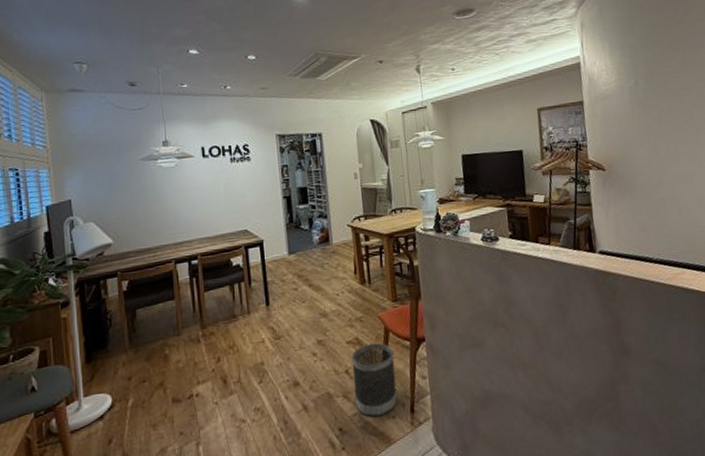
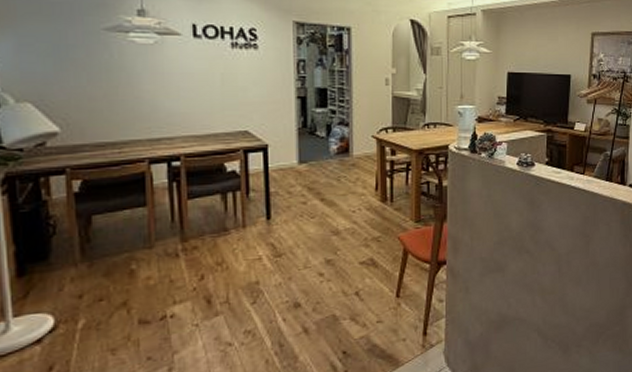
wastebasket: present [351,342,398,417] -> none [362,264,411,340]

